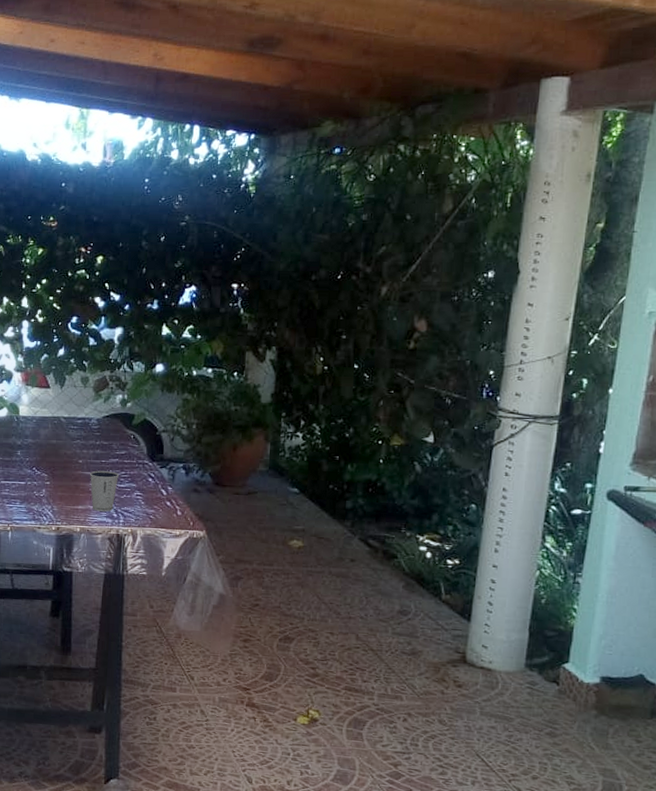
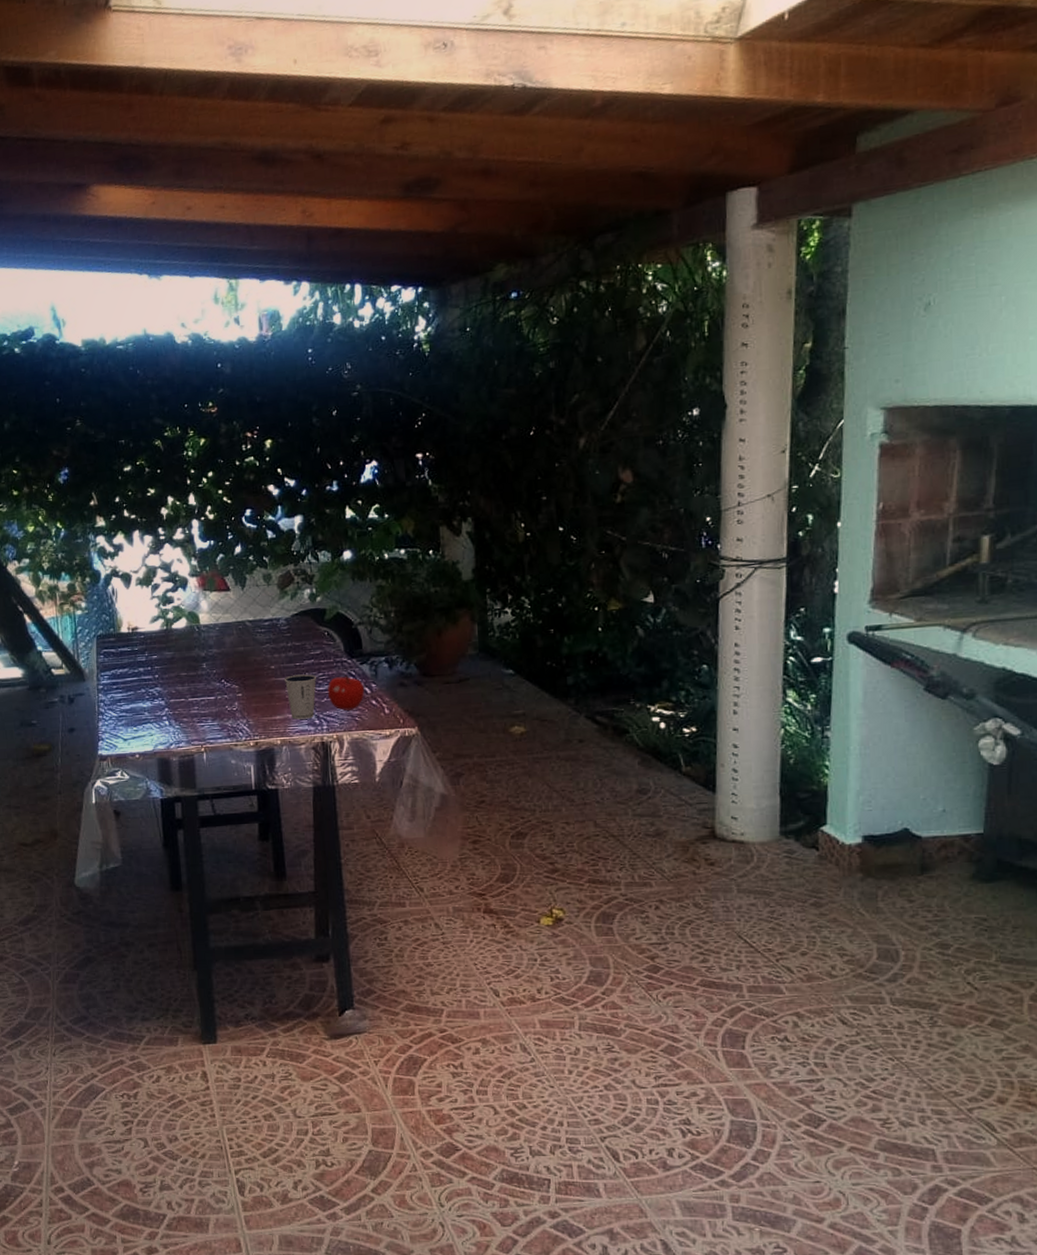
fruit: none [127,476,162,508] -> present [327,675,365,711]

